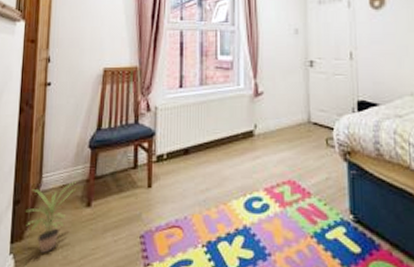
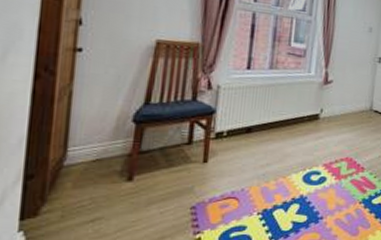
potted plant: present [26,181,76,253] -> none [43,155,114,228]

